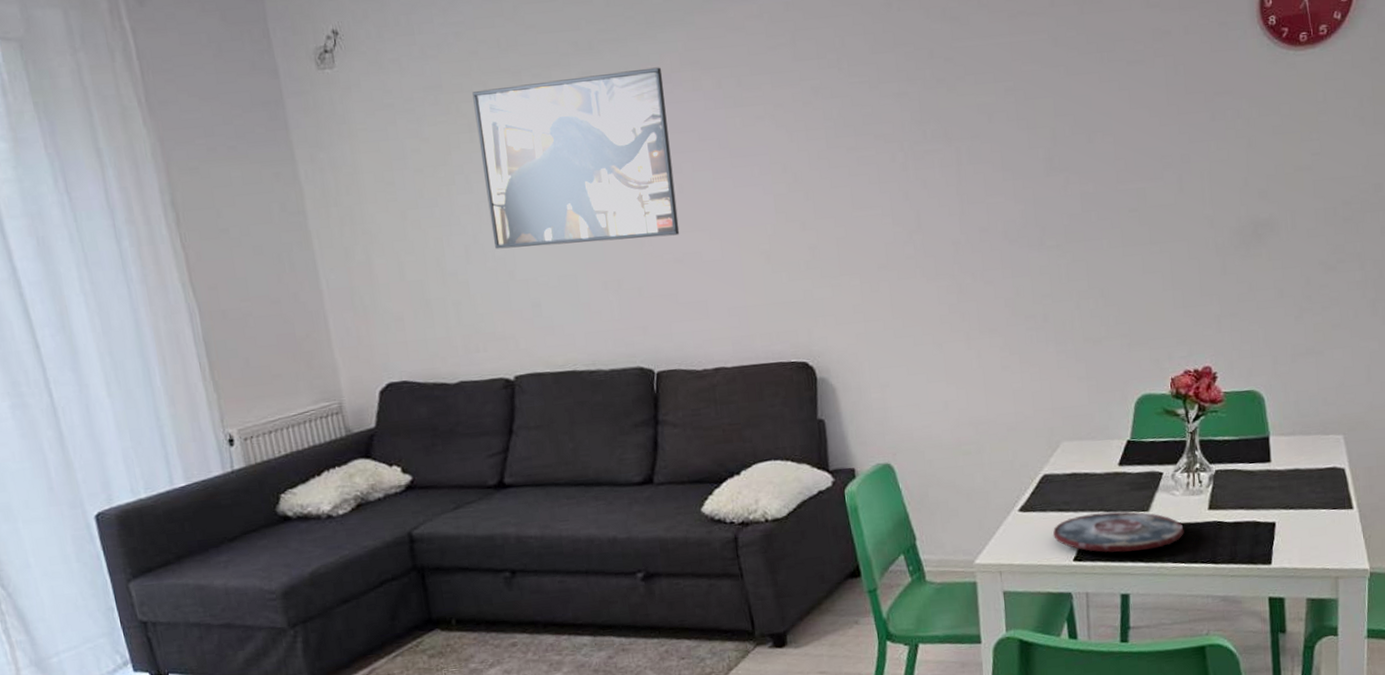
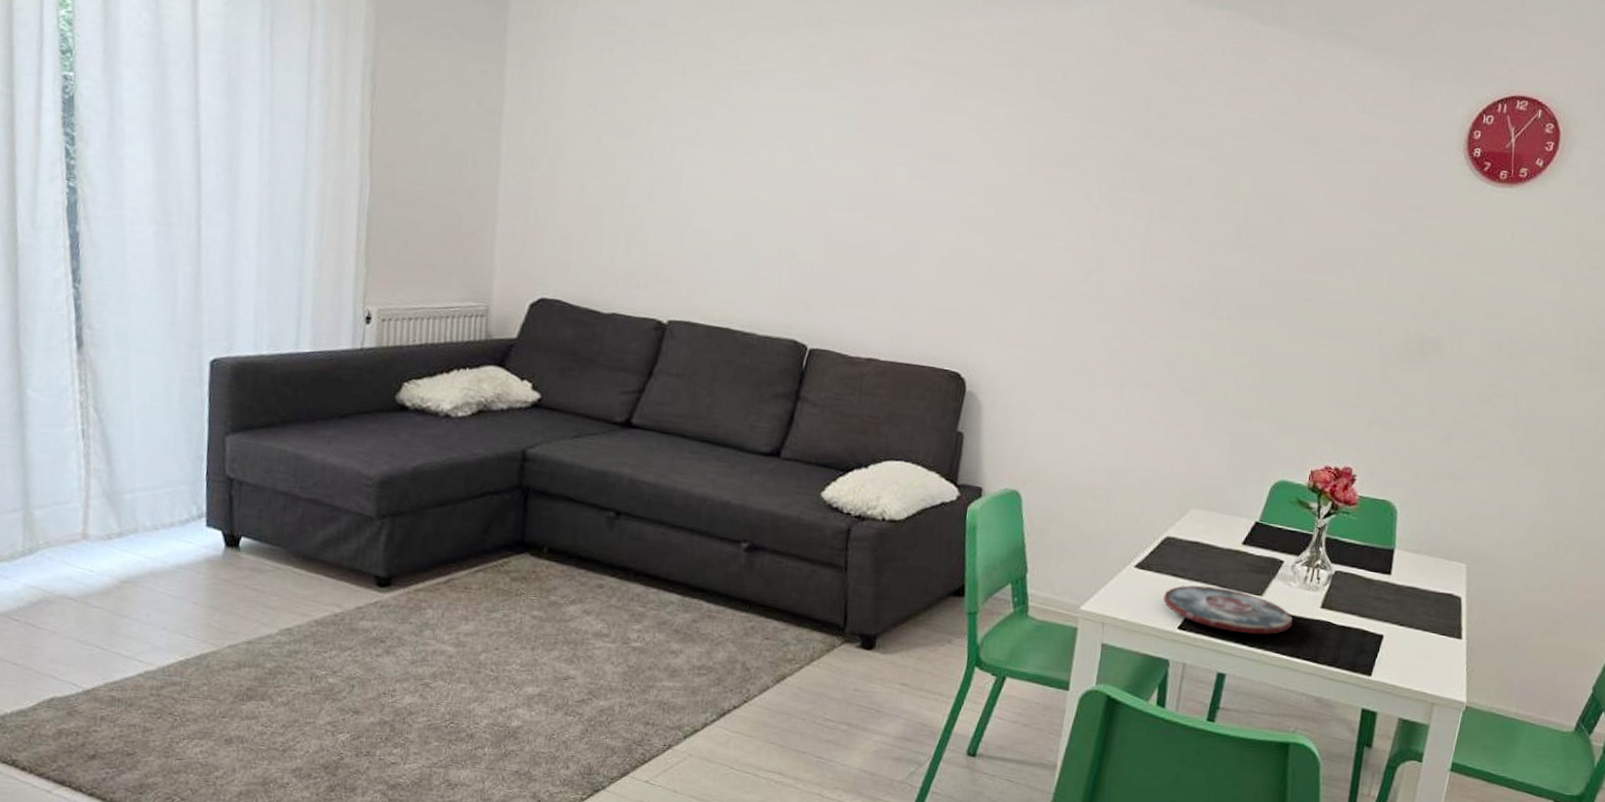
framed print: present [472,67,680,249] -> none [680,38,885,221]

